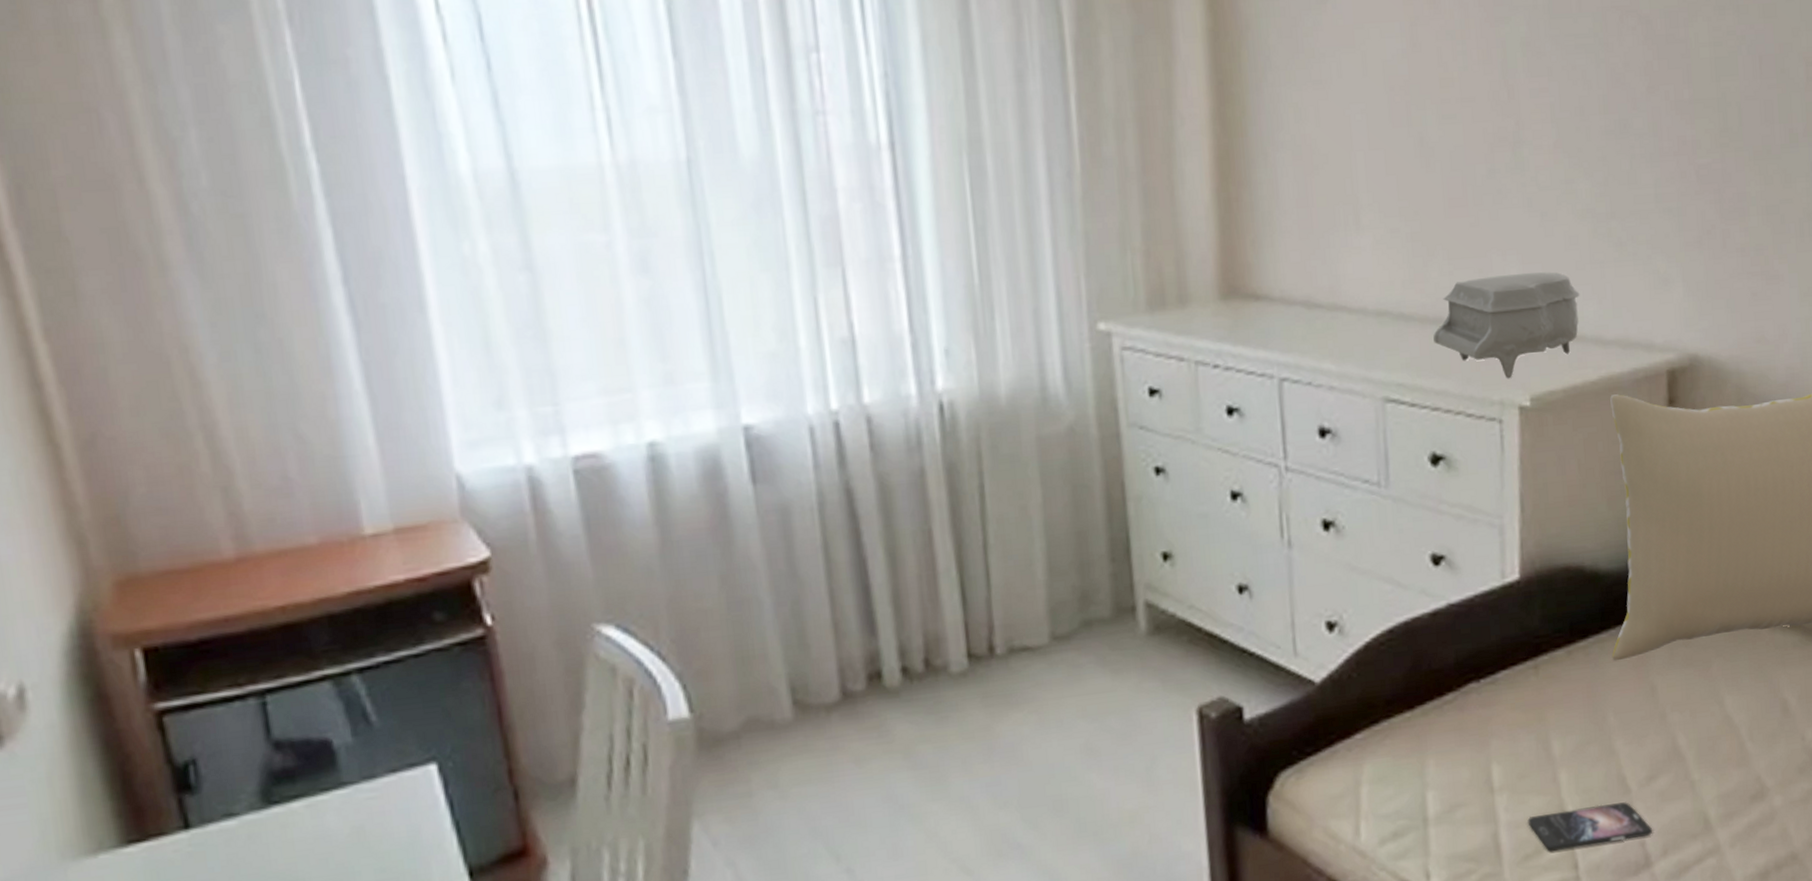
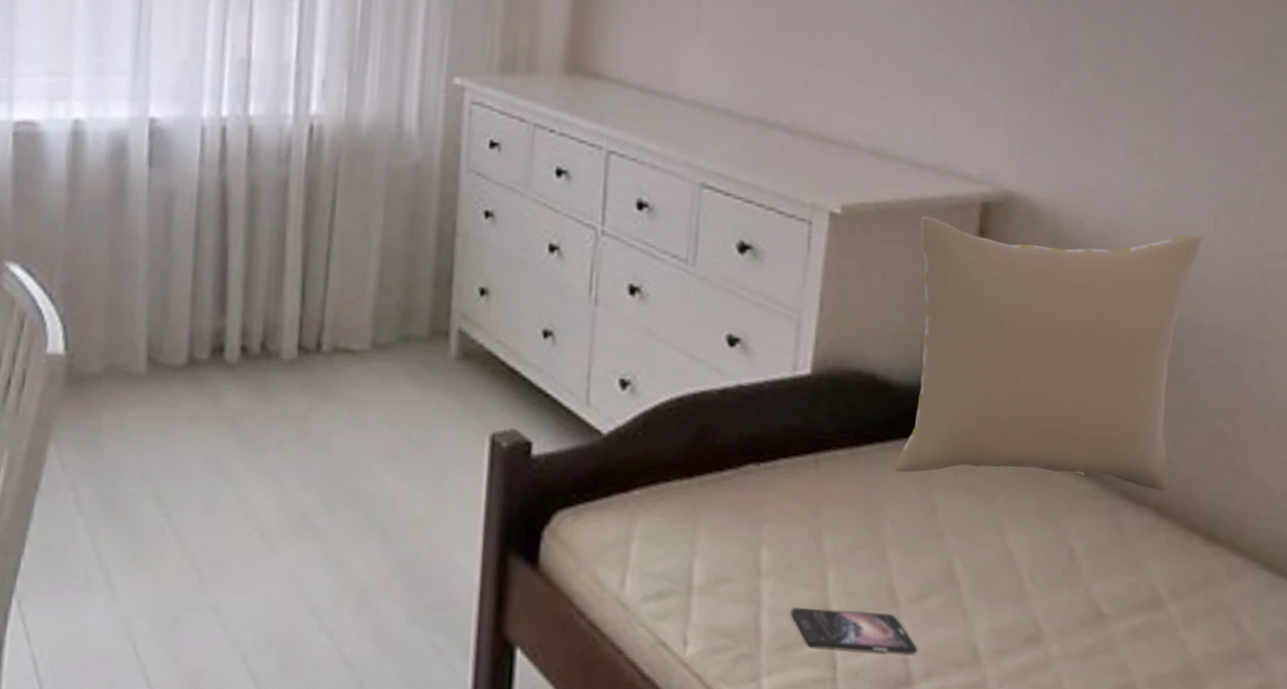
jewelry box: present [1433,272,1580,379] -> none [755,89,902,185]

